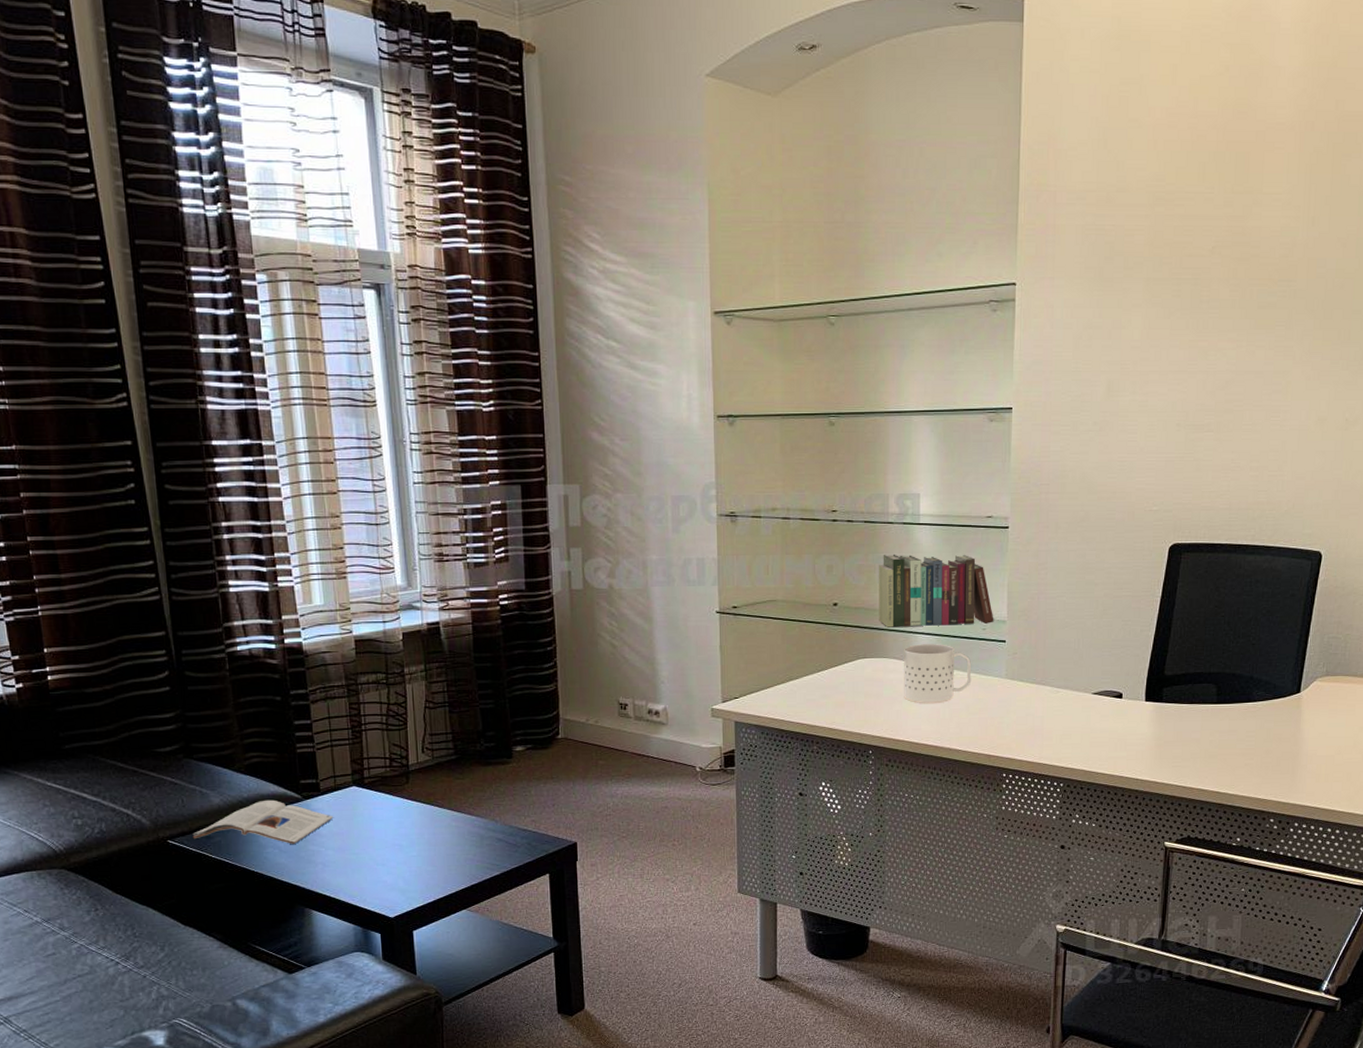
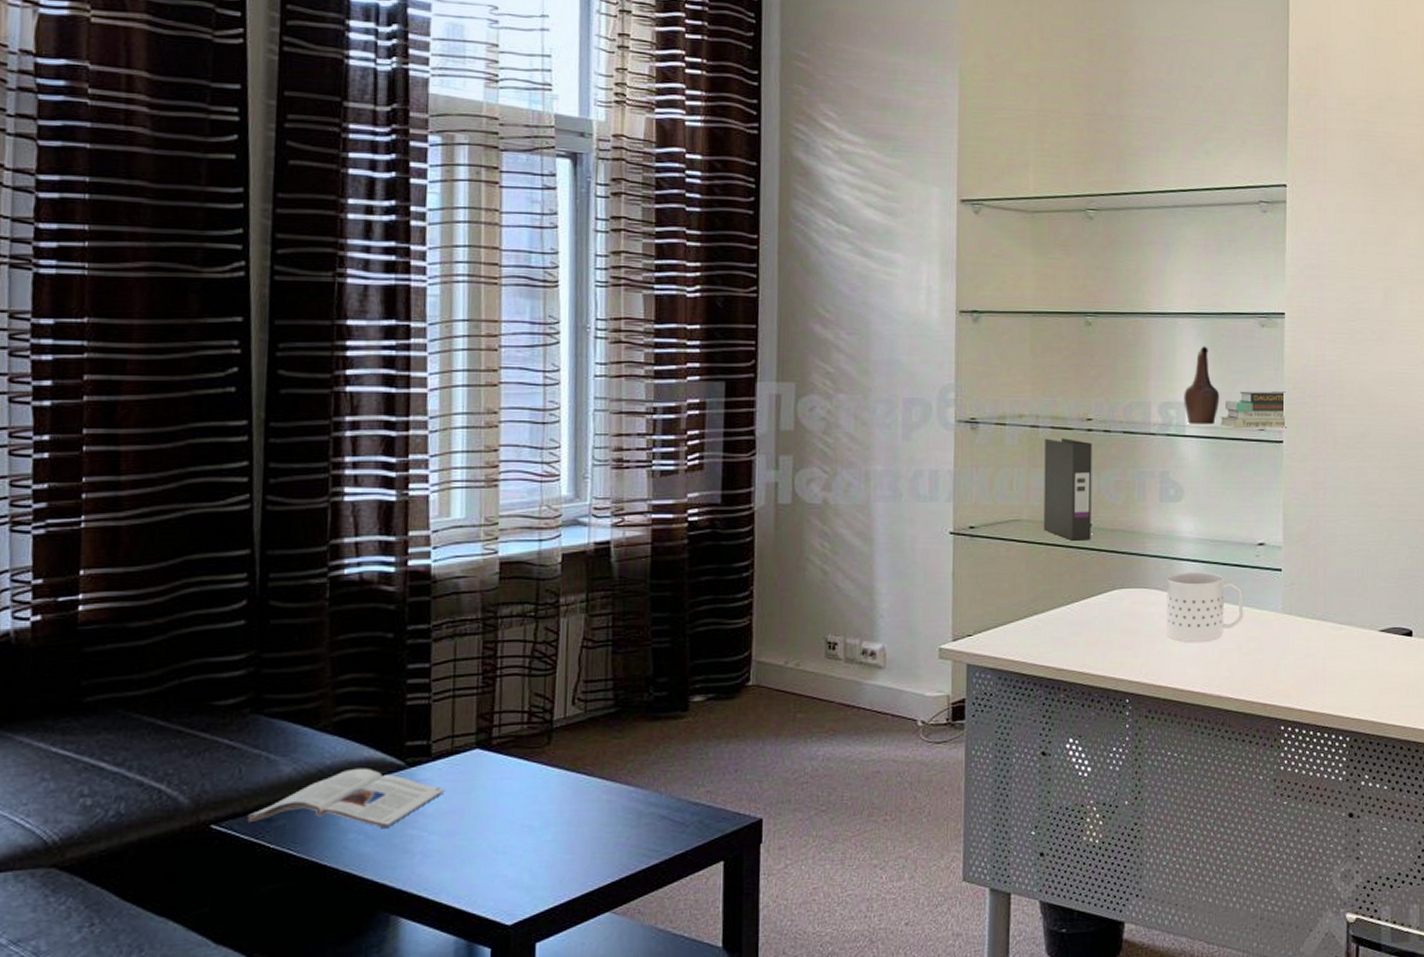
binder: none [795,528,837,618] -> present [1043,438,1092,541]
books: present [879,555,994,628] -> none [1138,470,1268,553]
decorative vase: none [918,441,951,513] -> present [1184,346,1220,425]
books: none [951,481,1013,517] -> present [1220,391,1287,429]

